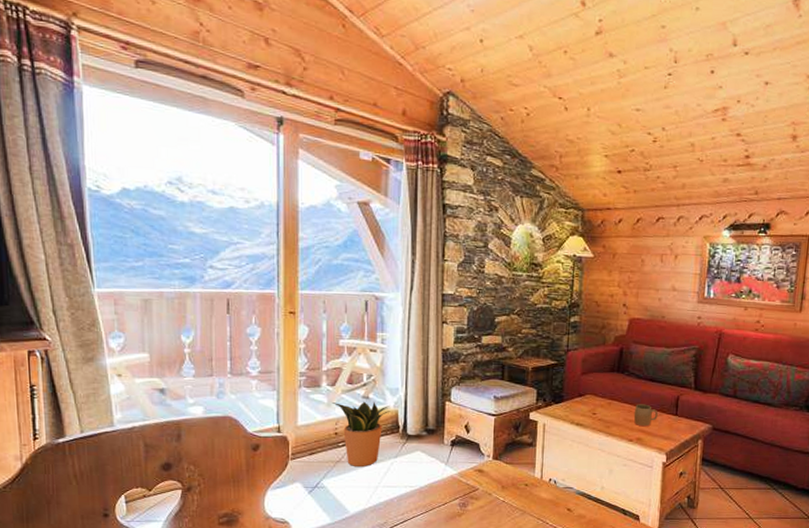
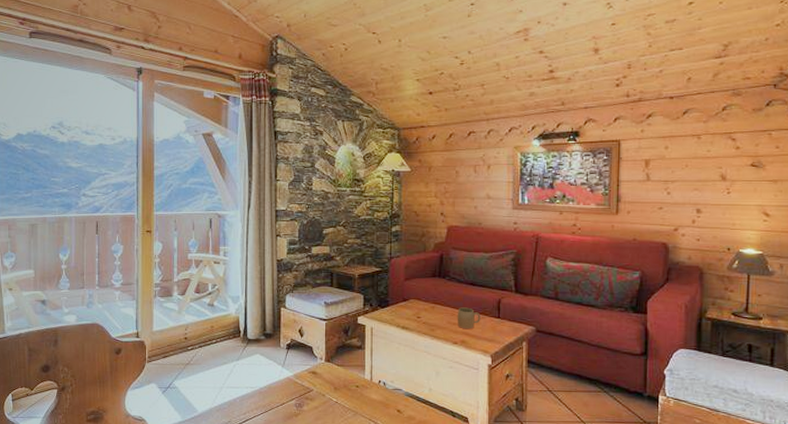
potted plant: present [332,401,390,467] -> none [182,308,232,369]

